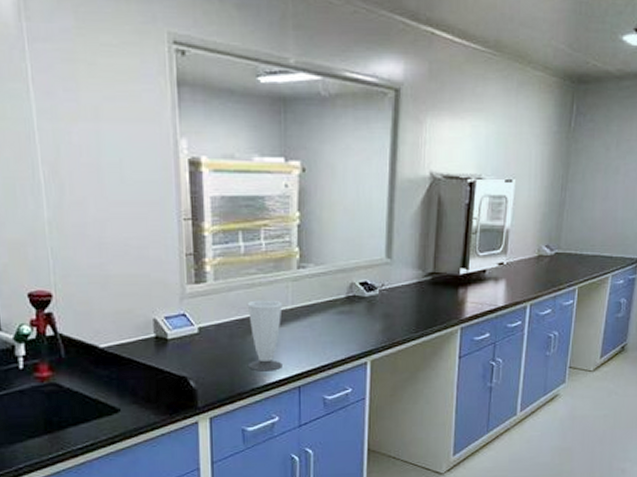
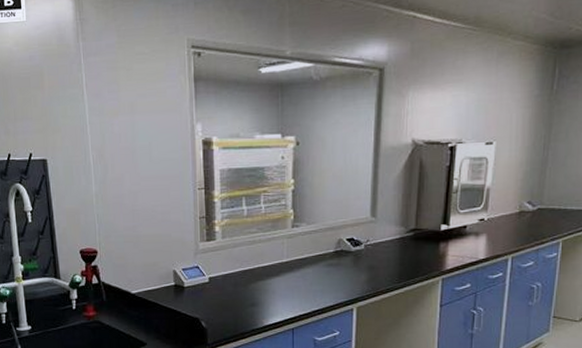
cup: present [247,300,283,372] -> none [249,254,279,315]

